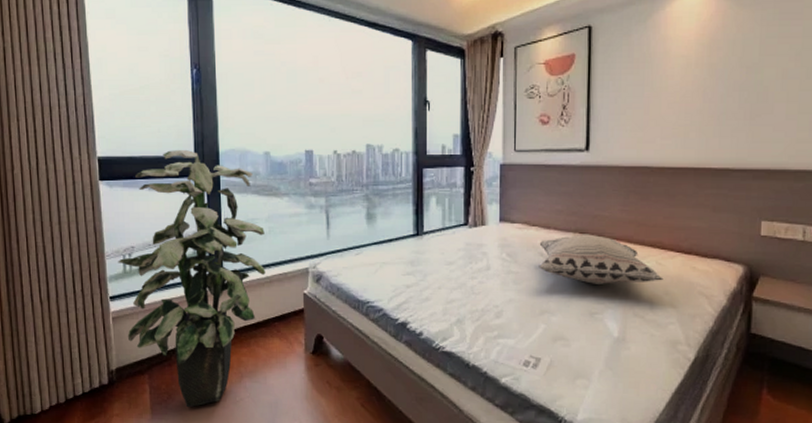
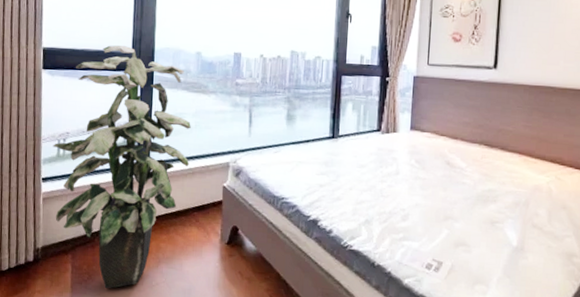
decorative pillow: present [539,234,663,286] -> none [445,146,562,196]

